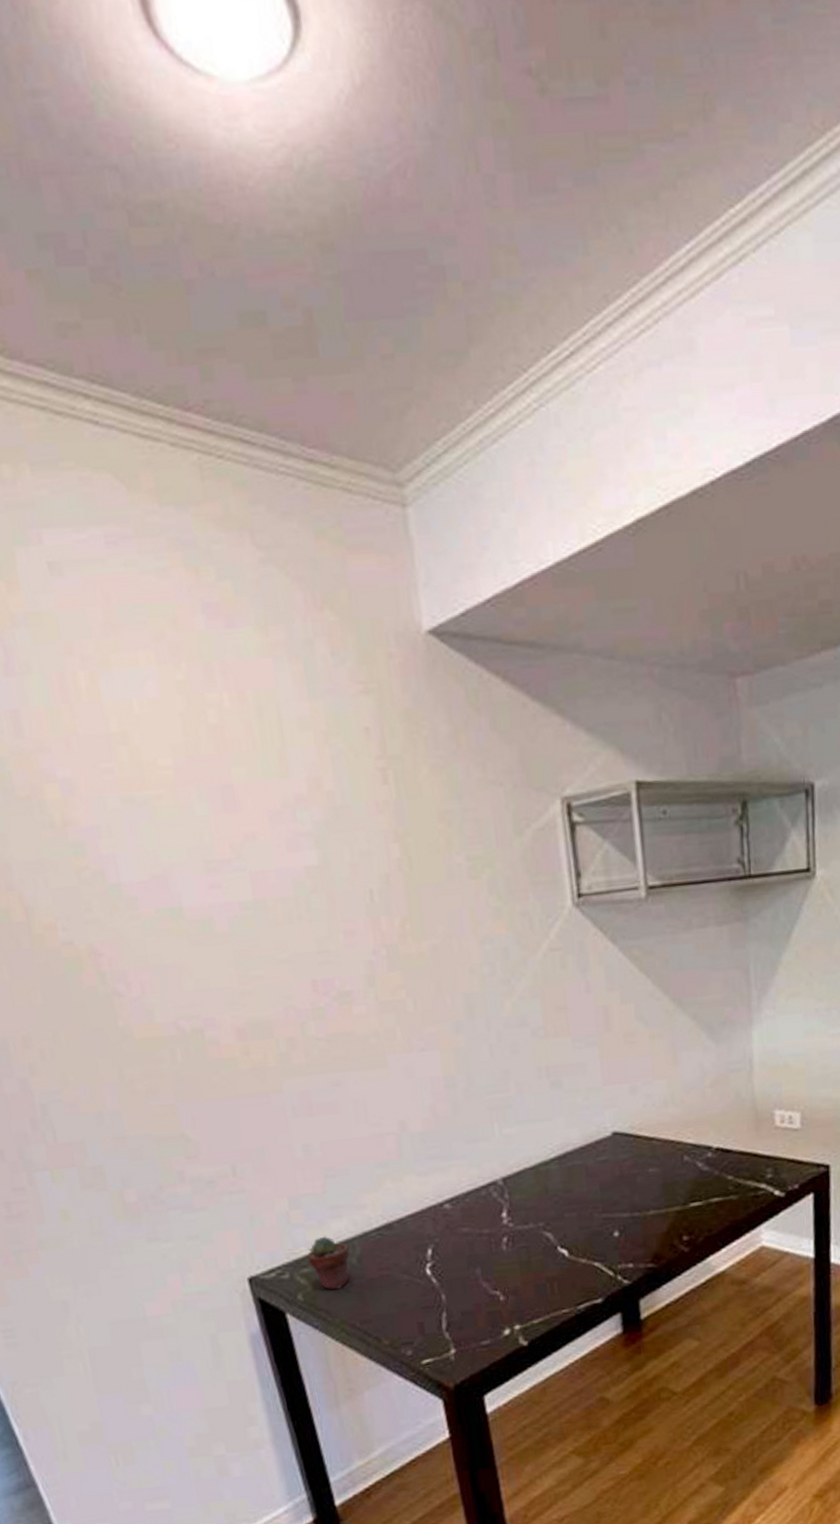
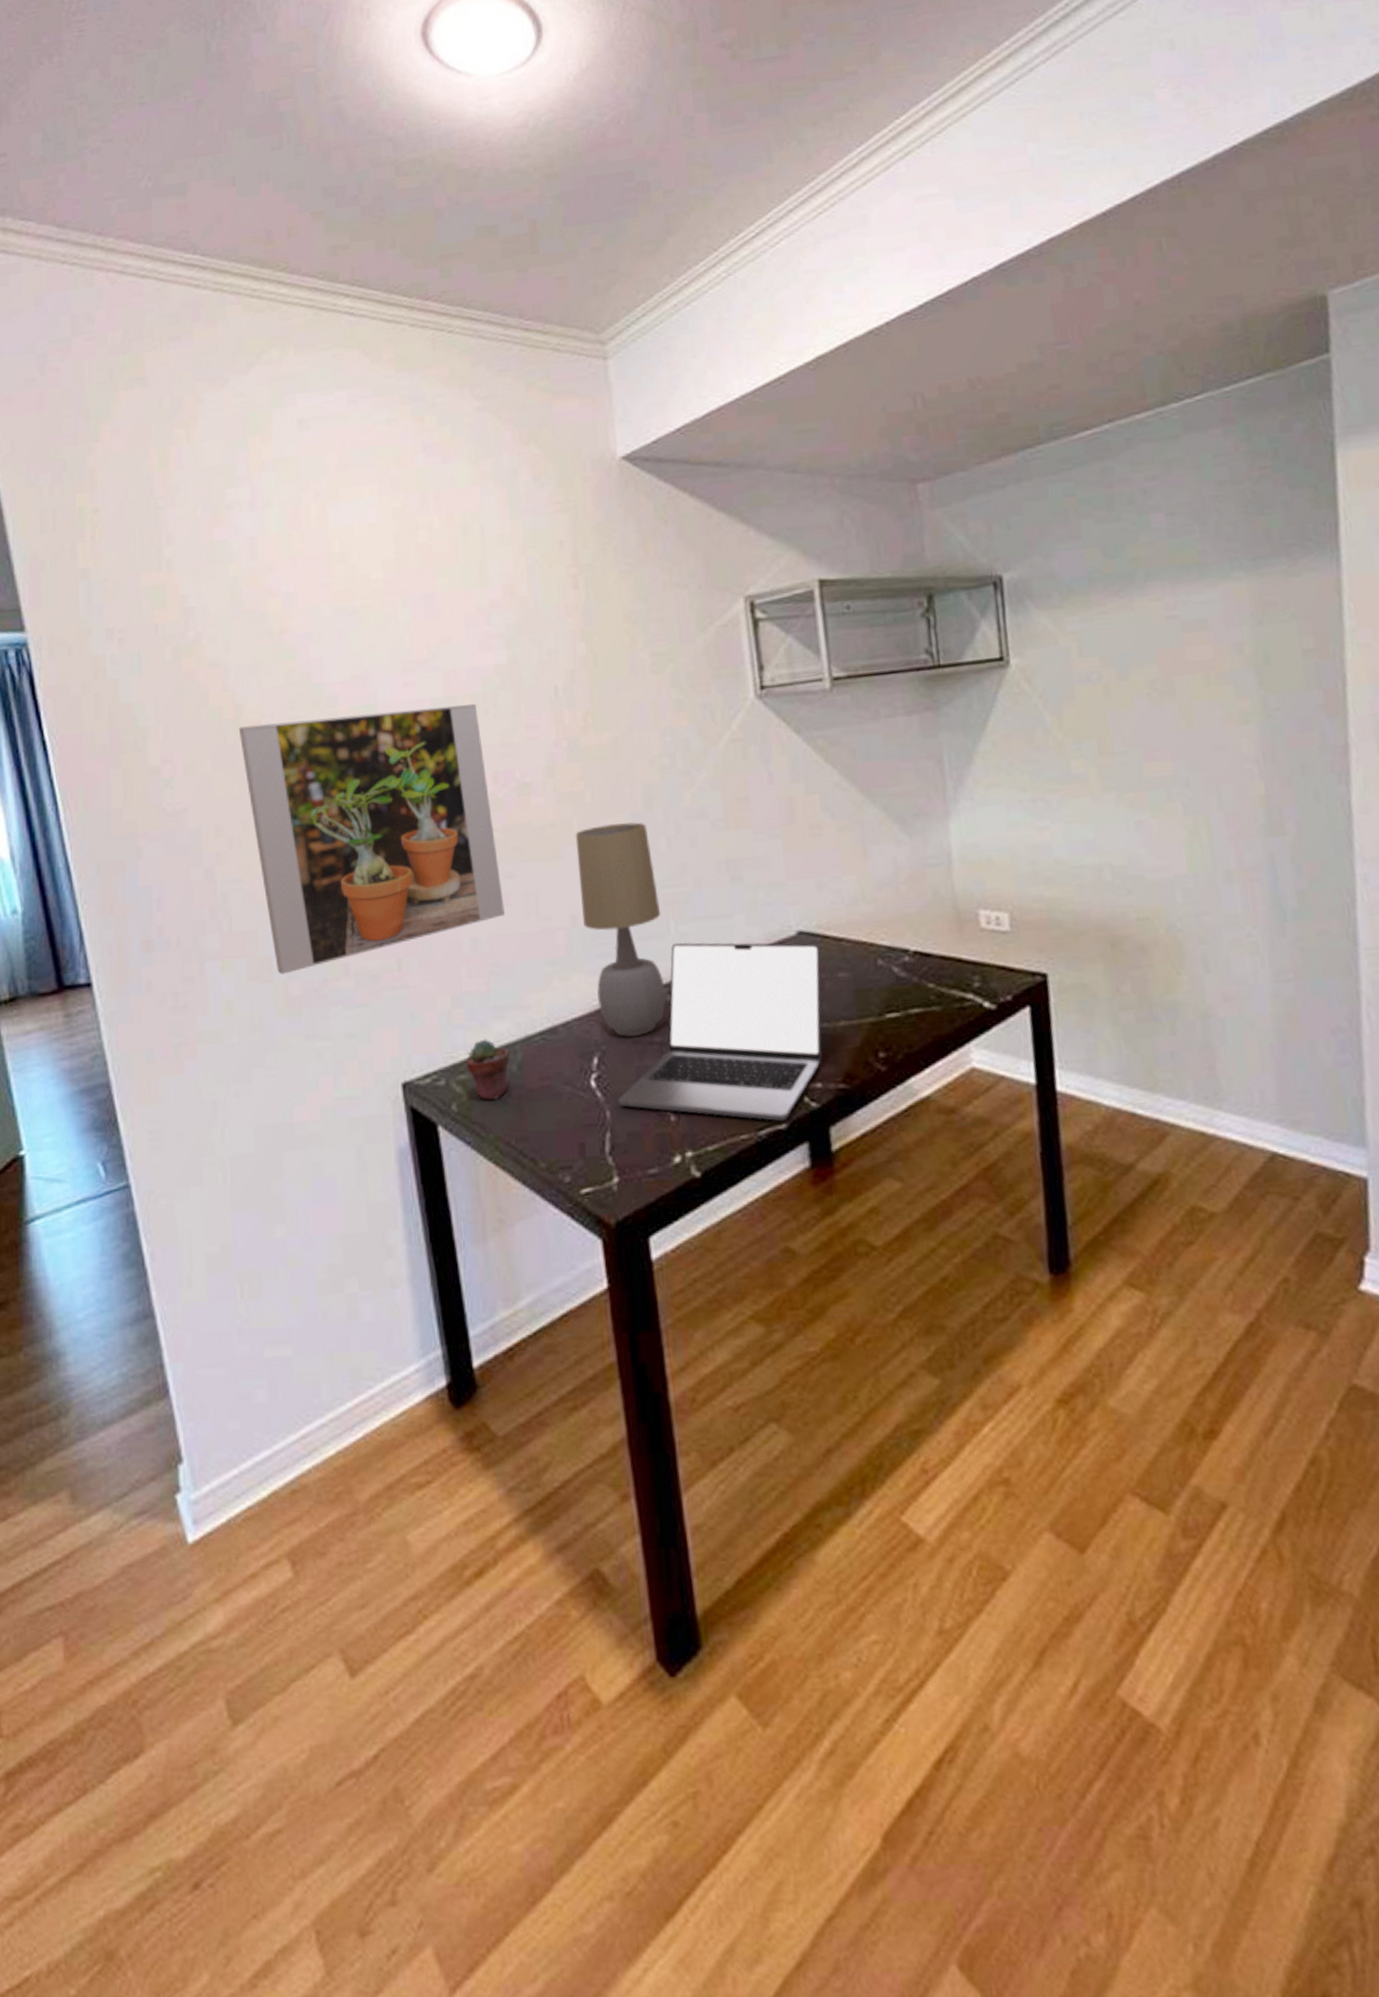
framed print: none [31,907,335,1183] -> present [238,703,505,975]
table lamp: none [399,1030,493,1230] -> present [575,822,666,1037]
laptop: none [452,1142,634,1297] -> present [619,942,822,1122]

